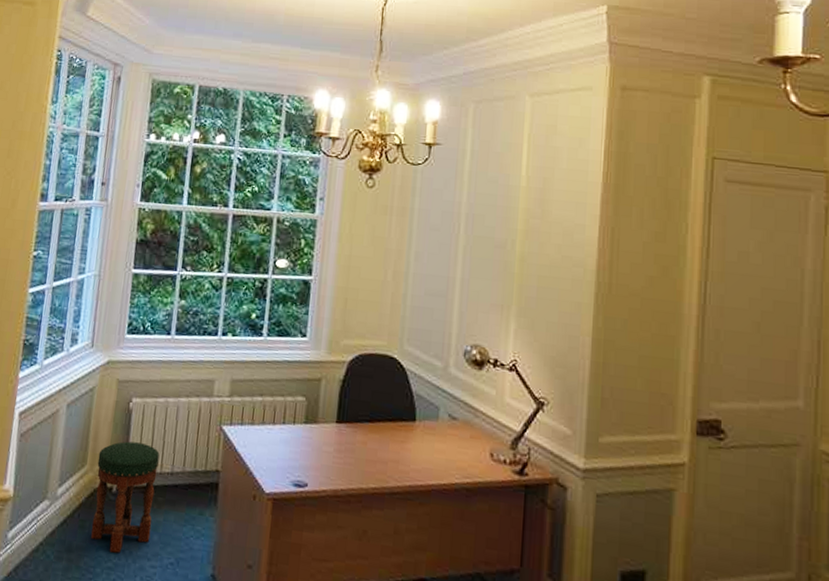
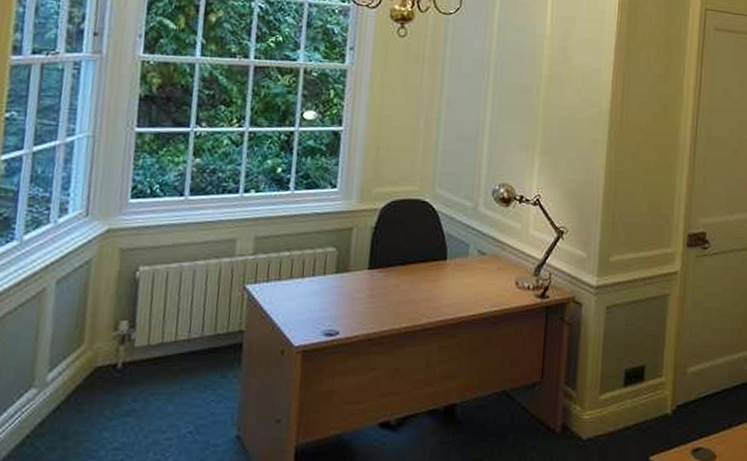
stool: present [91,441,160,553] -> none [92,313,173,432]

